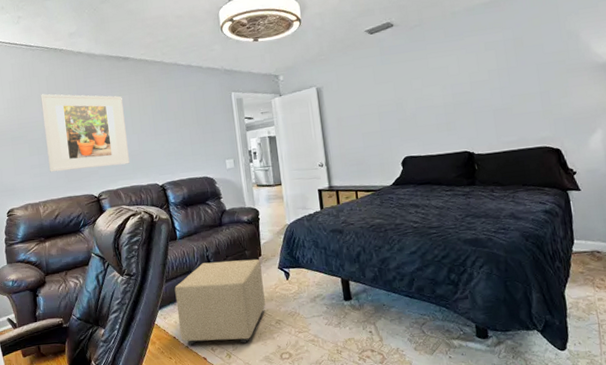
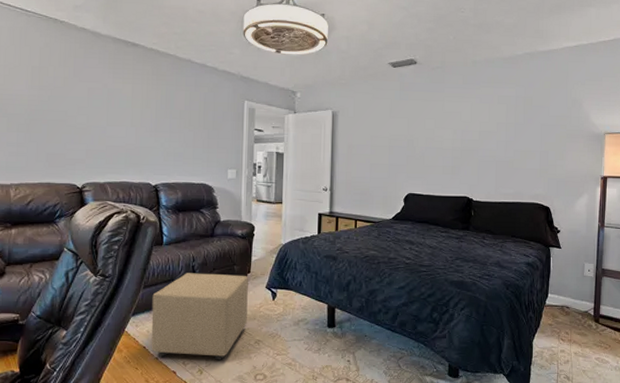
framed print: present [40,93,130,173] -> none [28,66,125,158]

